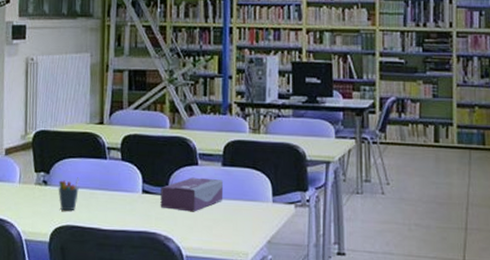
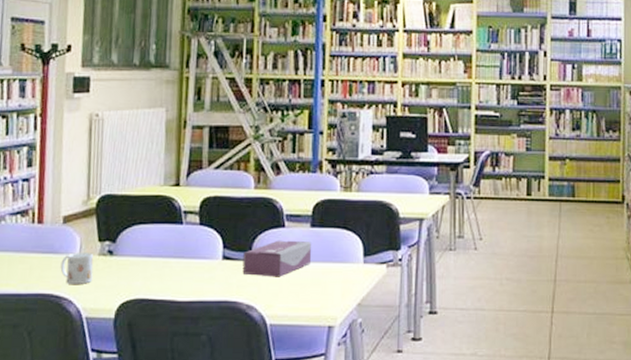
mug: none [3,181,31,210] -> present [60,252,94,284]
pen holder: present [58,177,79,211] -> none [125,245,151,283]

